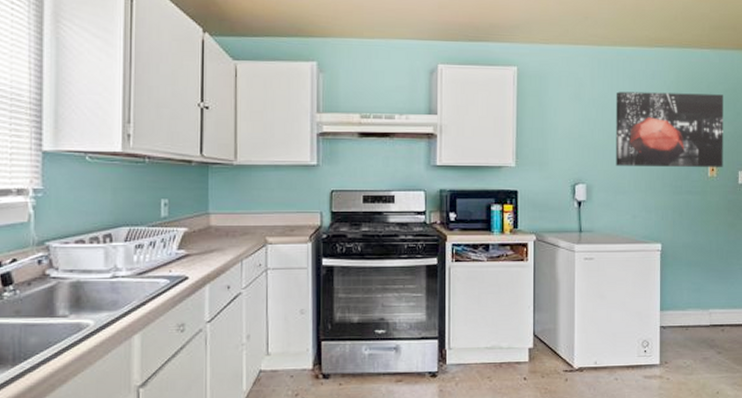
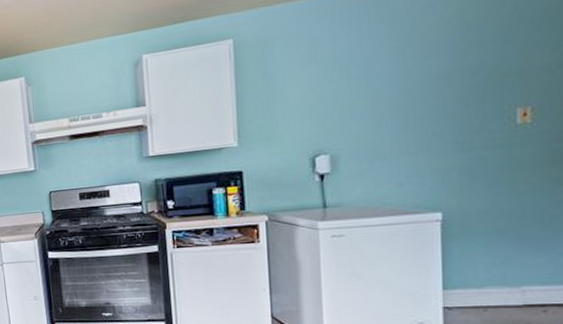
wall art: present [615,91,723,167] -> none [366,13,544,129]

